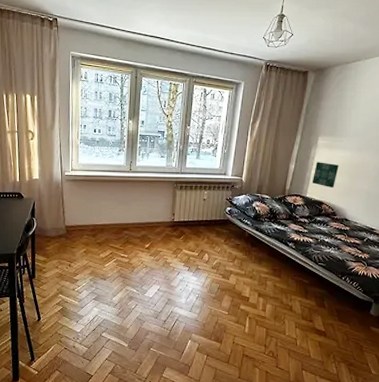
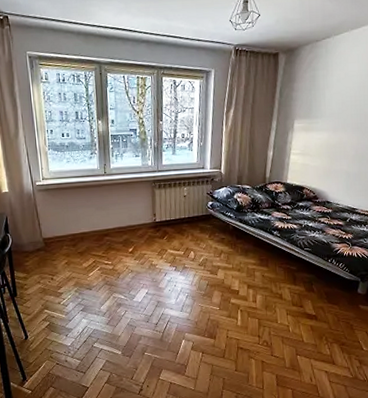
wall art: present [312,162,339,189] -> none [291,146,317,172]

